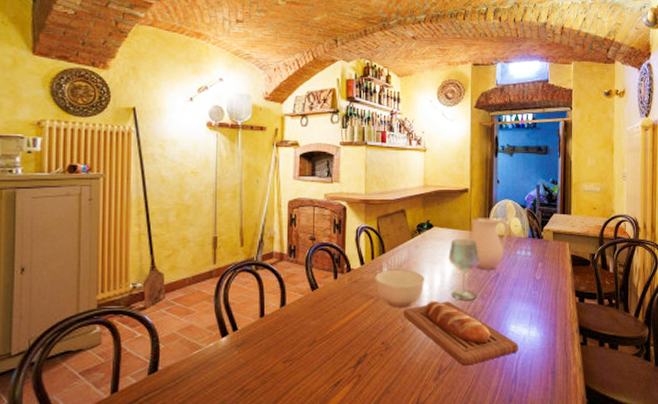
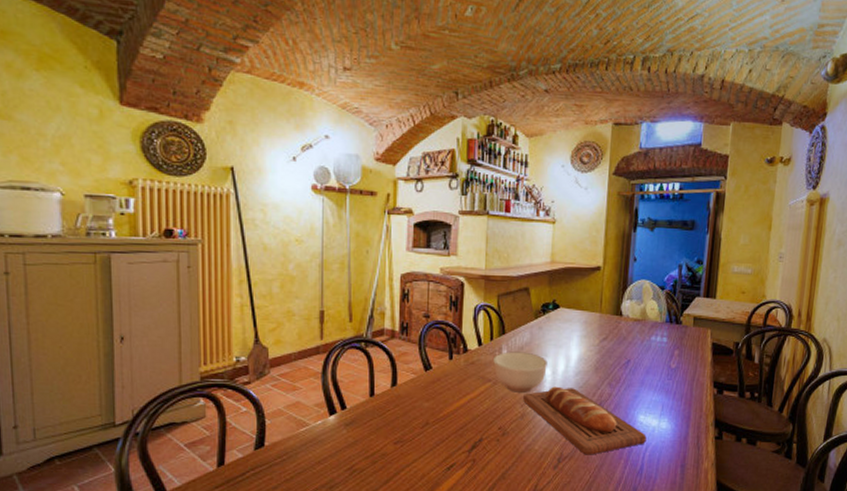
wine glass: present [448,239,480,301] -> none [575,322,610,388]
ceramic pitcher: present [470,218,510,269] -> none [599,299,645,355]

